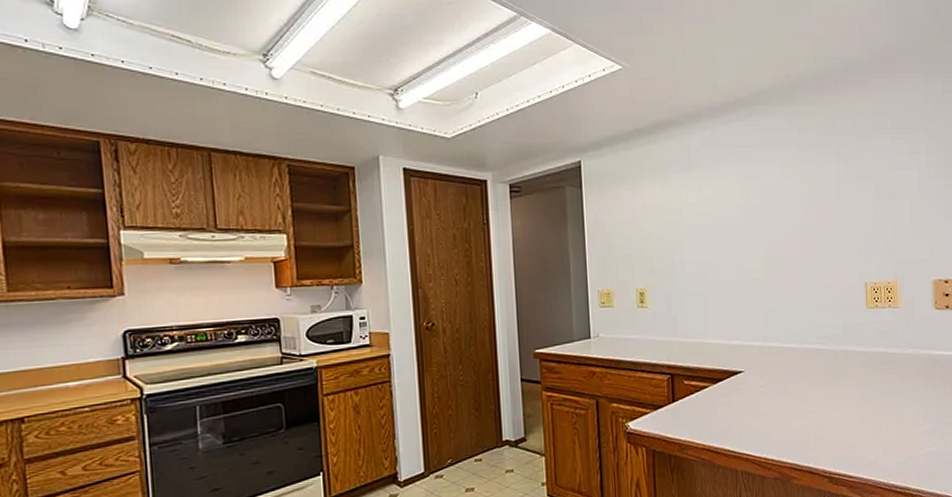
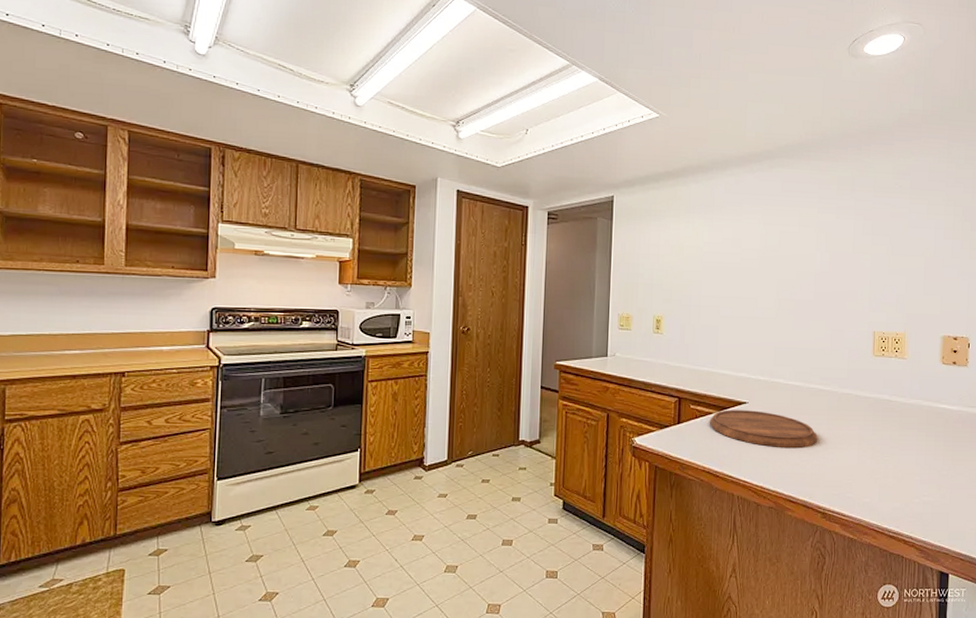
cutting board: none [705,378,818,416] -> present [709,410,818,449]

